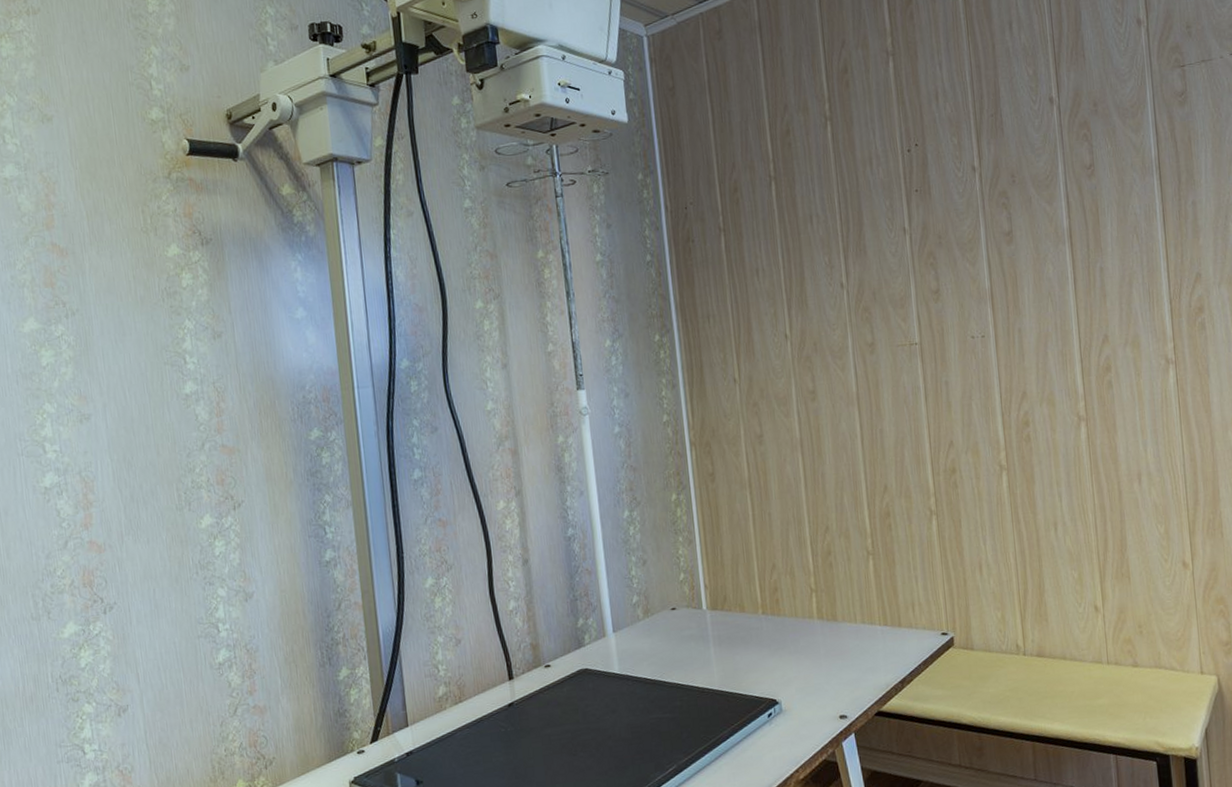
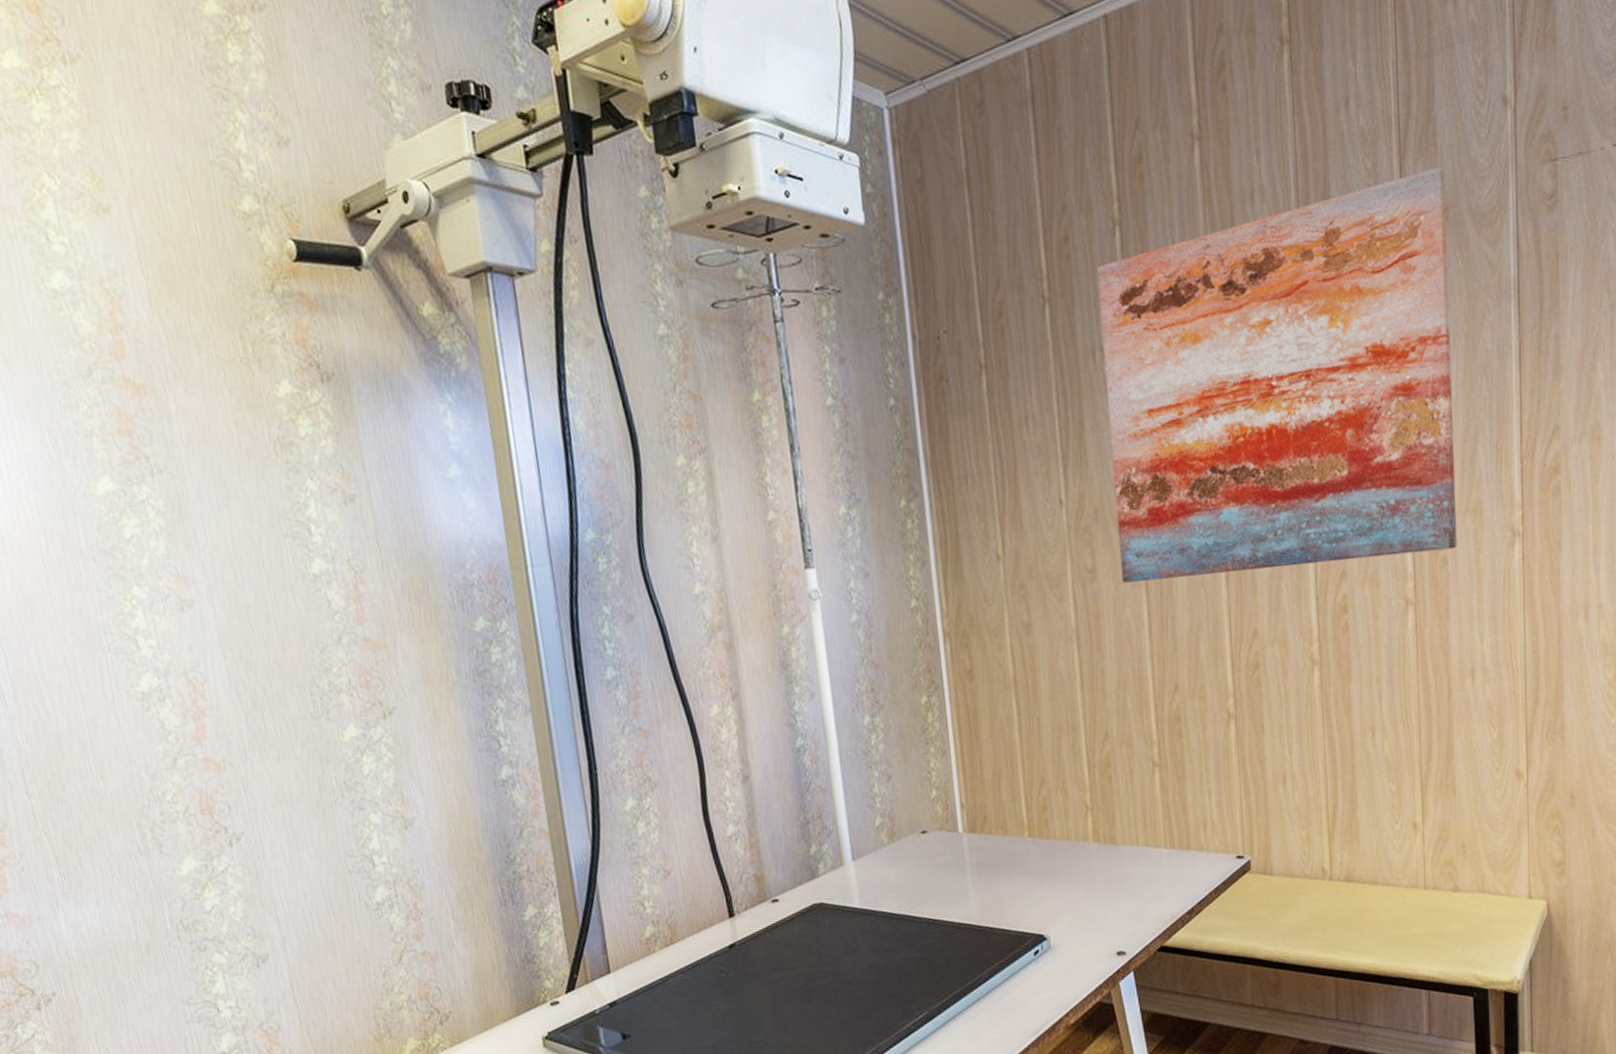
wall art: none [813,73,1120,402] -> present [1097,166,1458,583]

